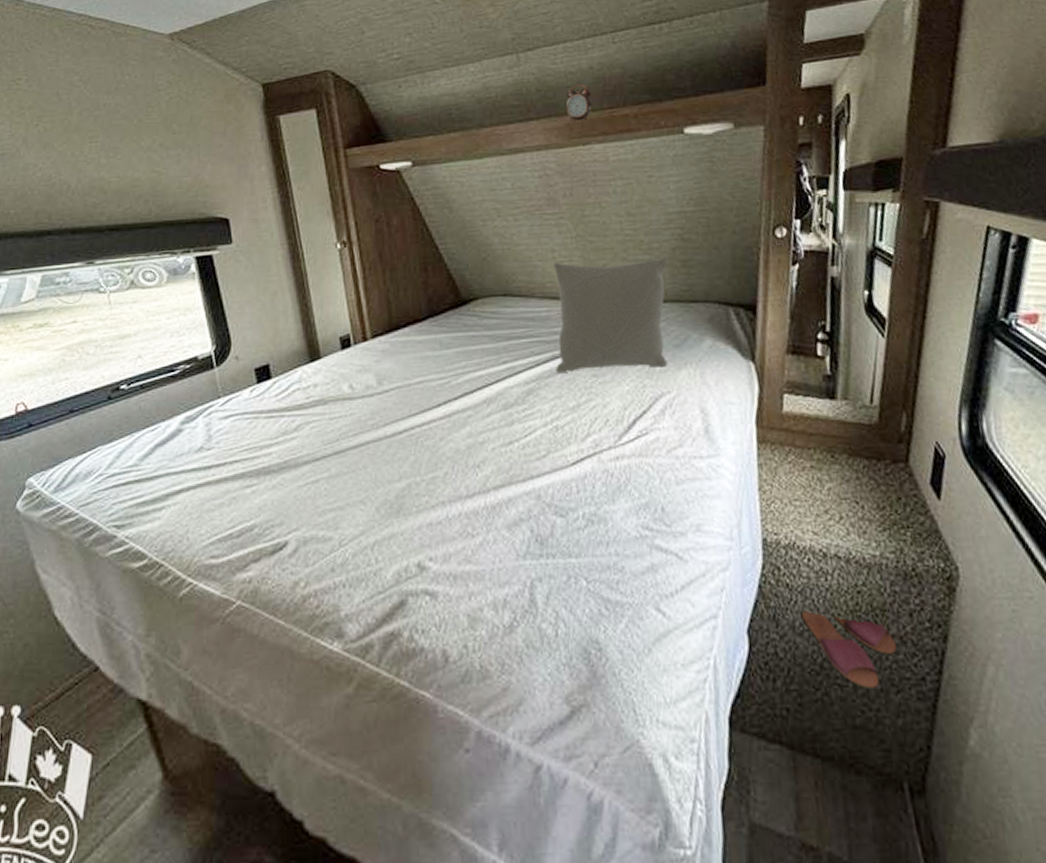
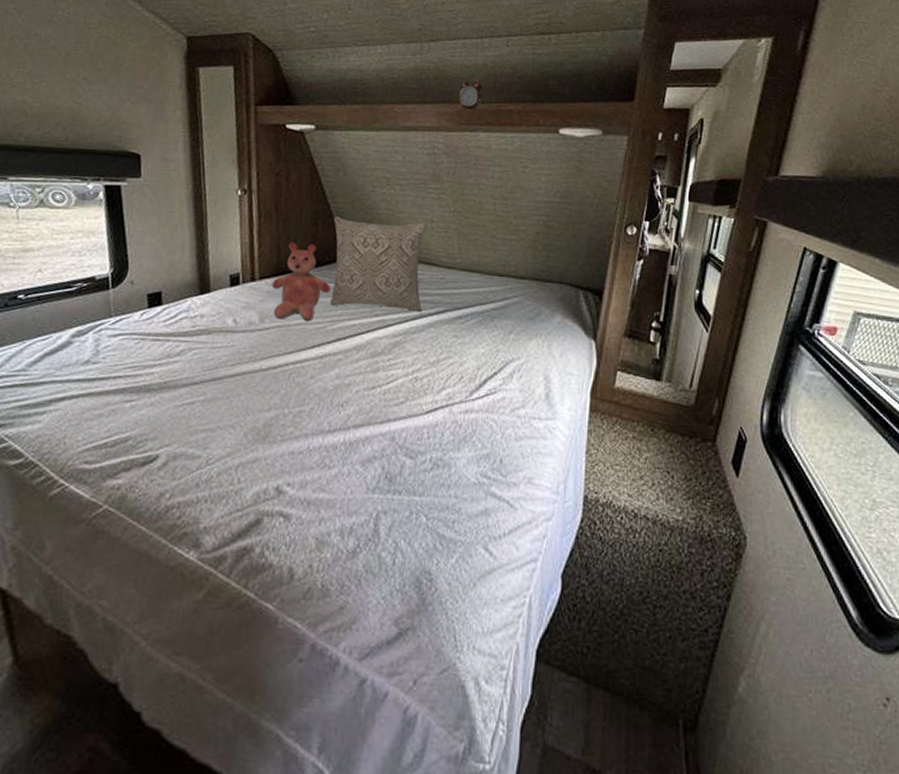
teddy bear: none [386,292,450,379] -> present [271,242,331,321]
pillow: none [445,252,554,358] -> present [330,217,428,313]
pillow: present [554,257,668,372] -> none [421,232,531,336]
slippers: present [801,611,897,689] -> none [609,563,687,635]

